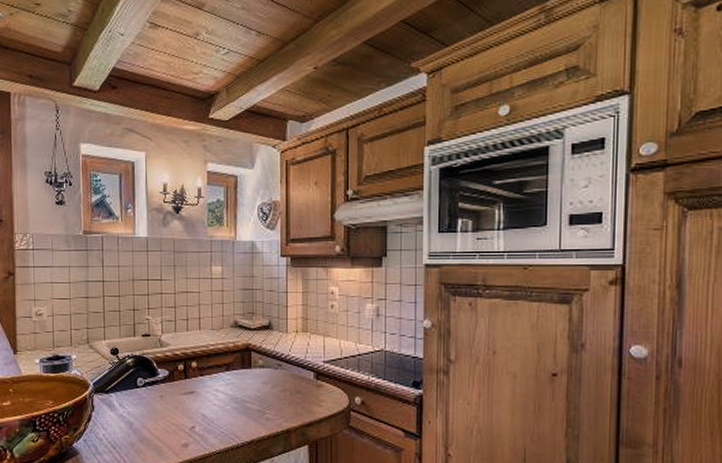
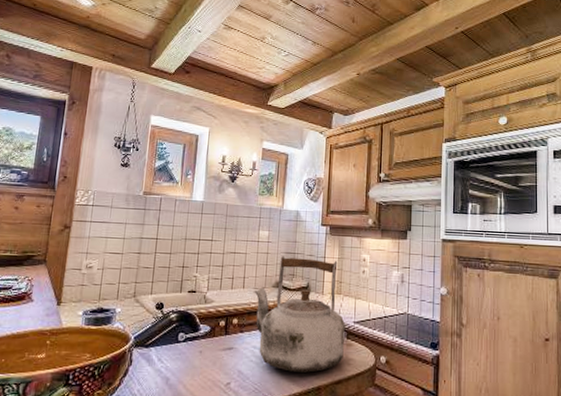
kettle: none [210,293,313,415] -> present [253,256,345,373]

